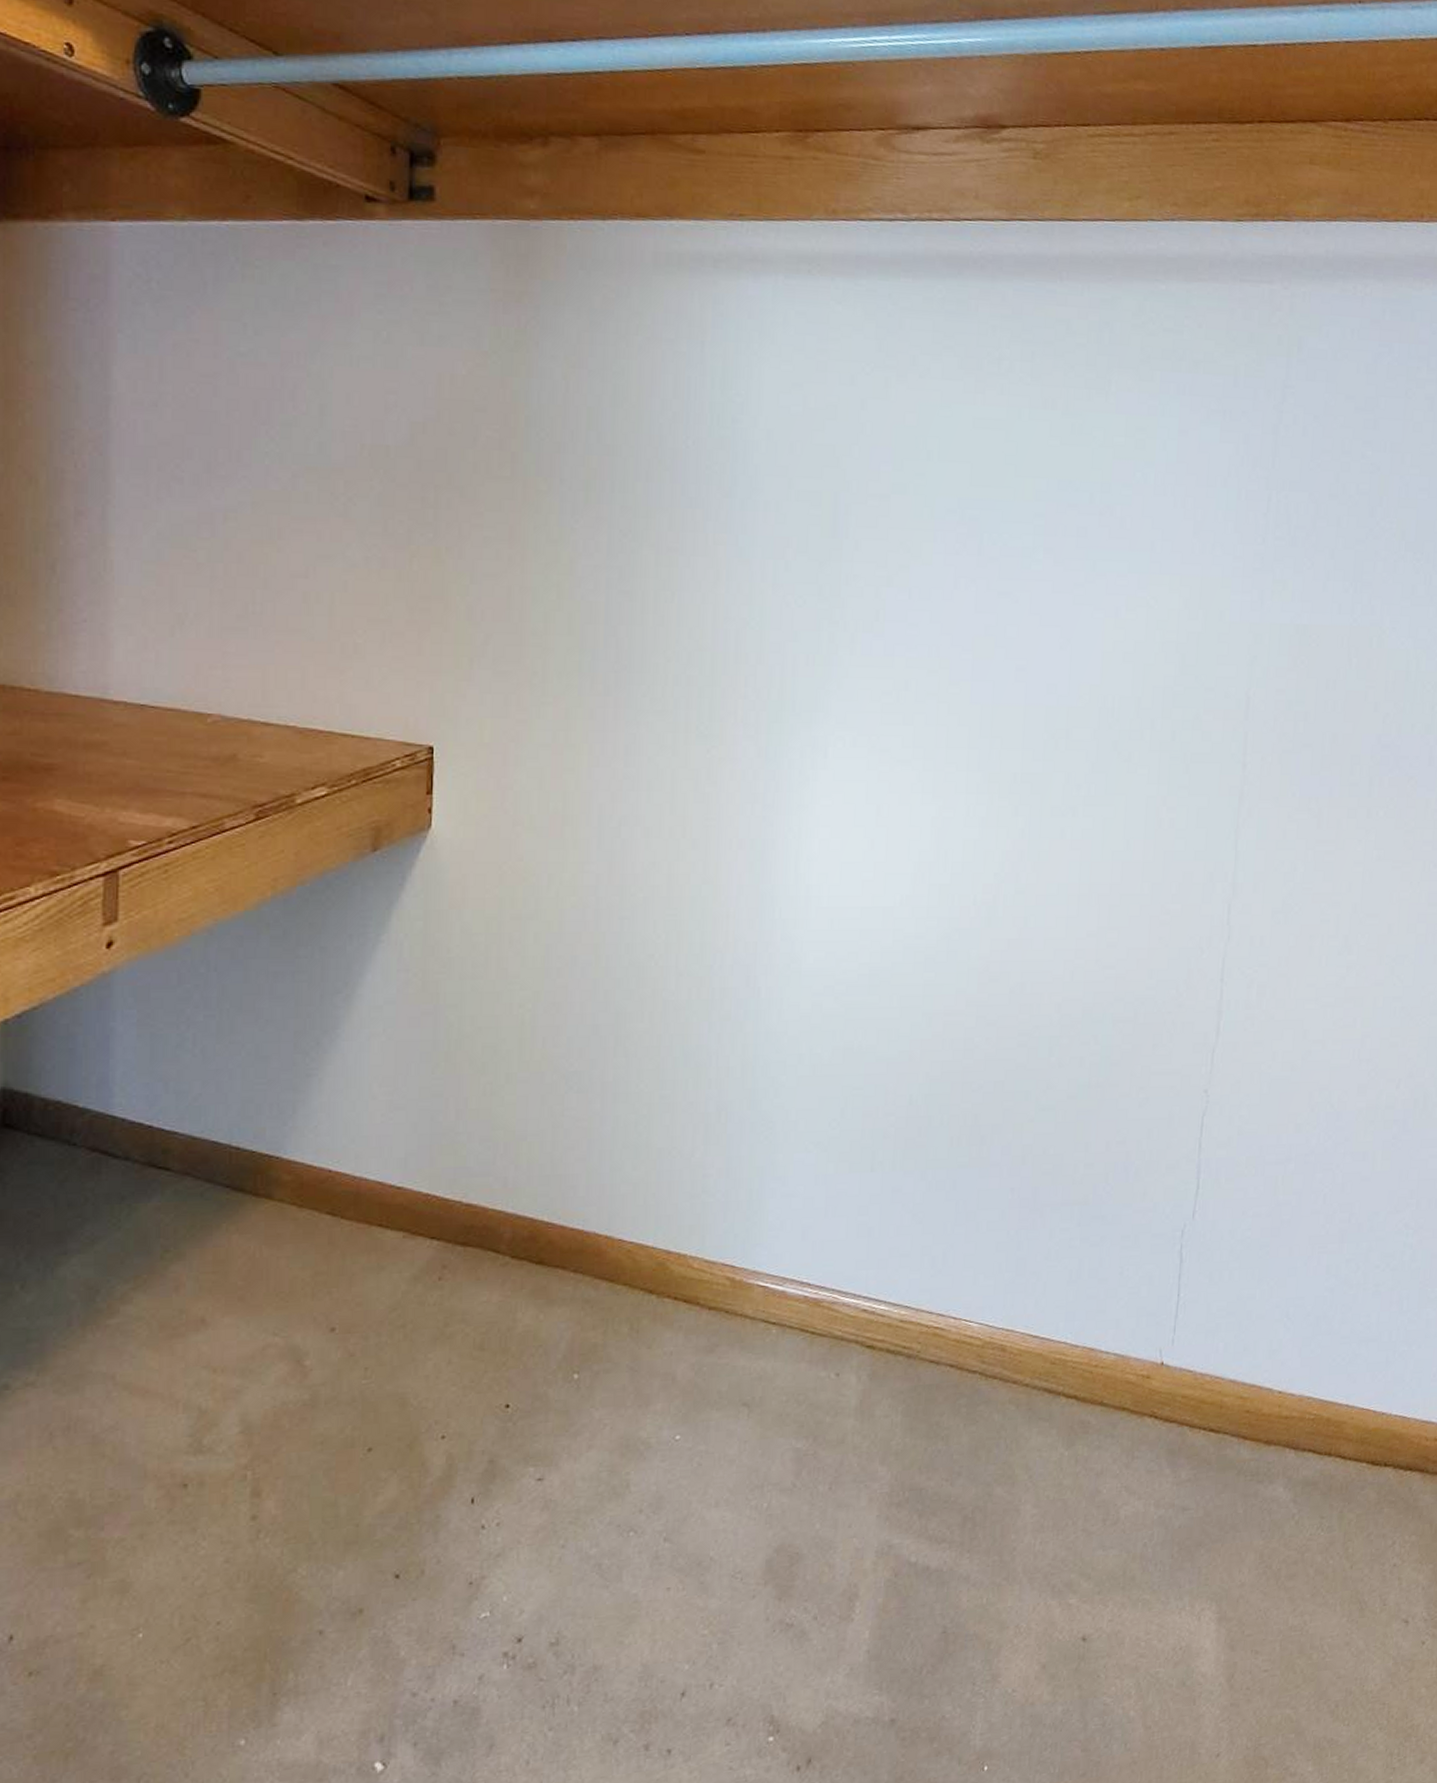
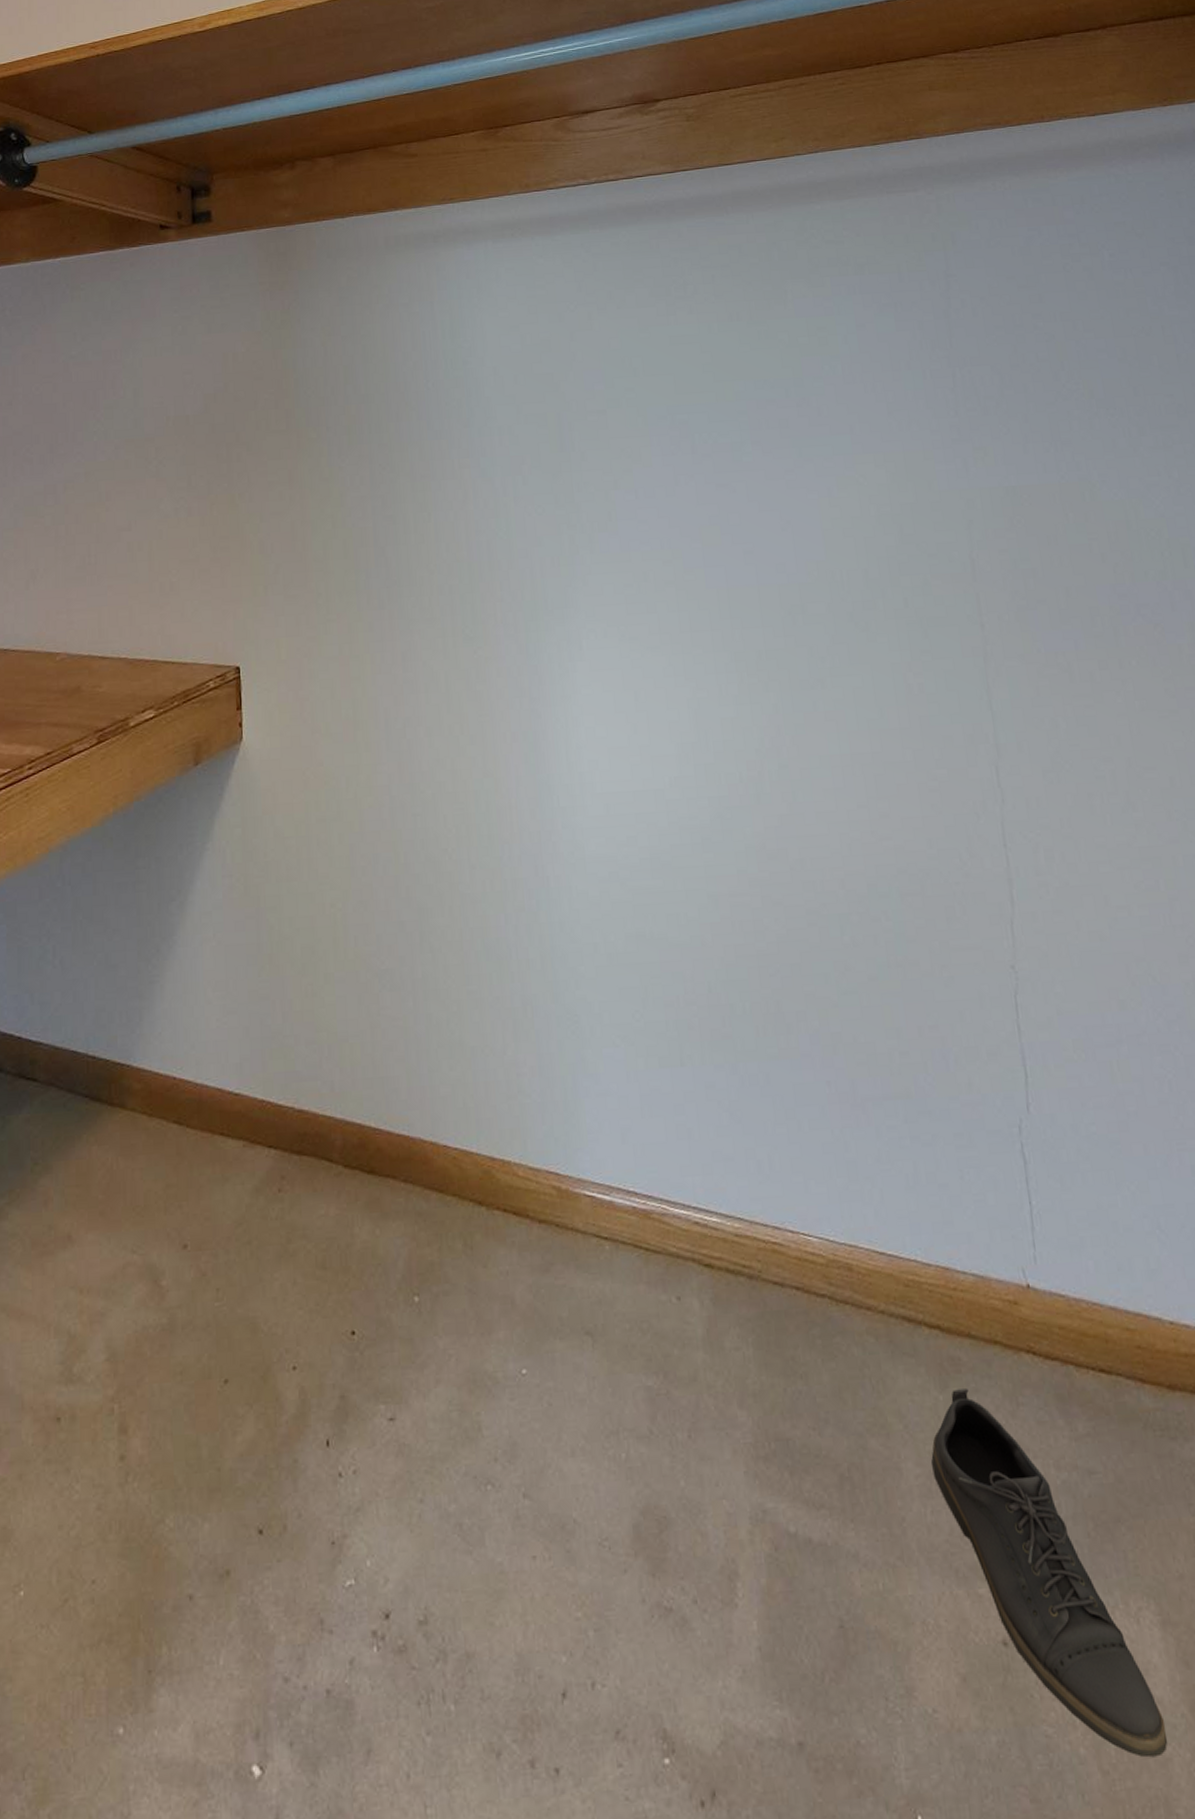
shoe: none [1047,1446,1204,1716] -> present [931,1388,1168,1758]

